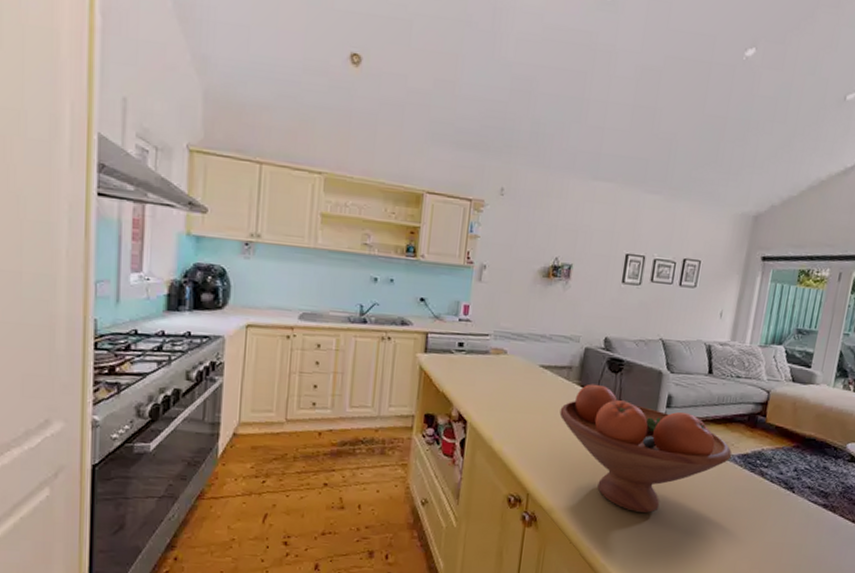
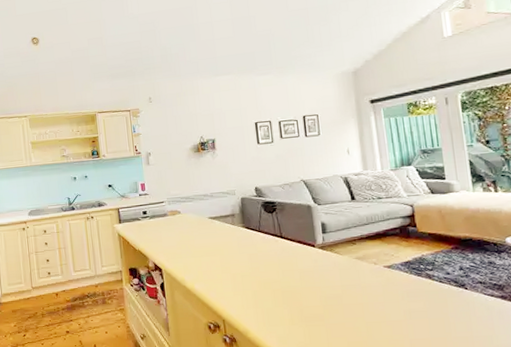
fruit bowl: present [559,384,732,513] -> none [233,224,394,324]

